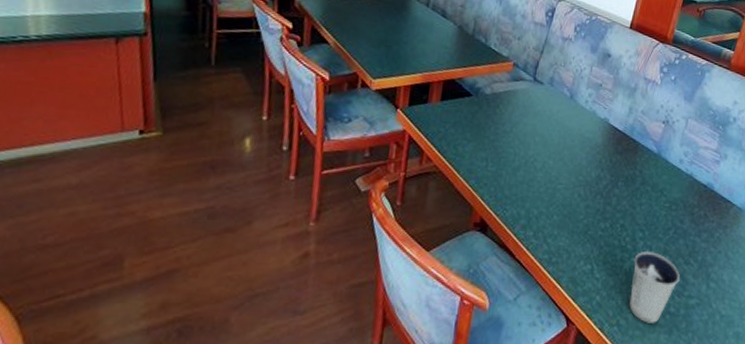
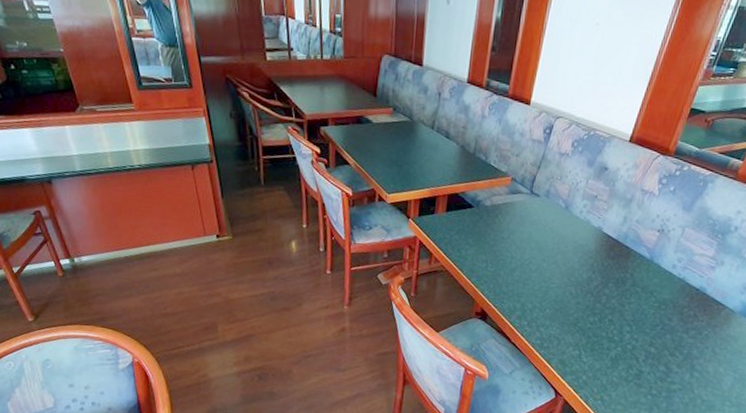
dixie cup: present [629,252,680,323] -> none [613,343,664,401]

